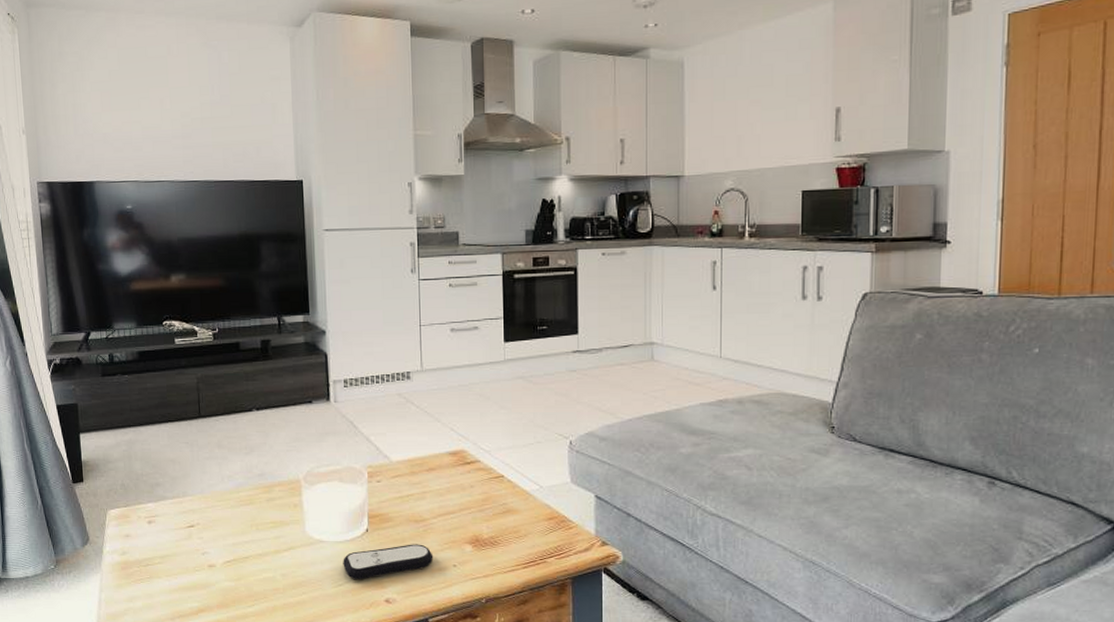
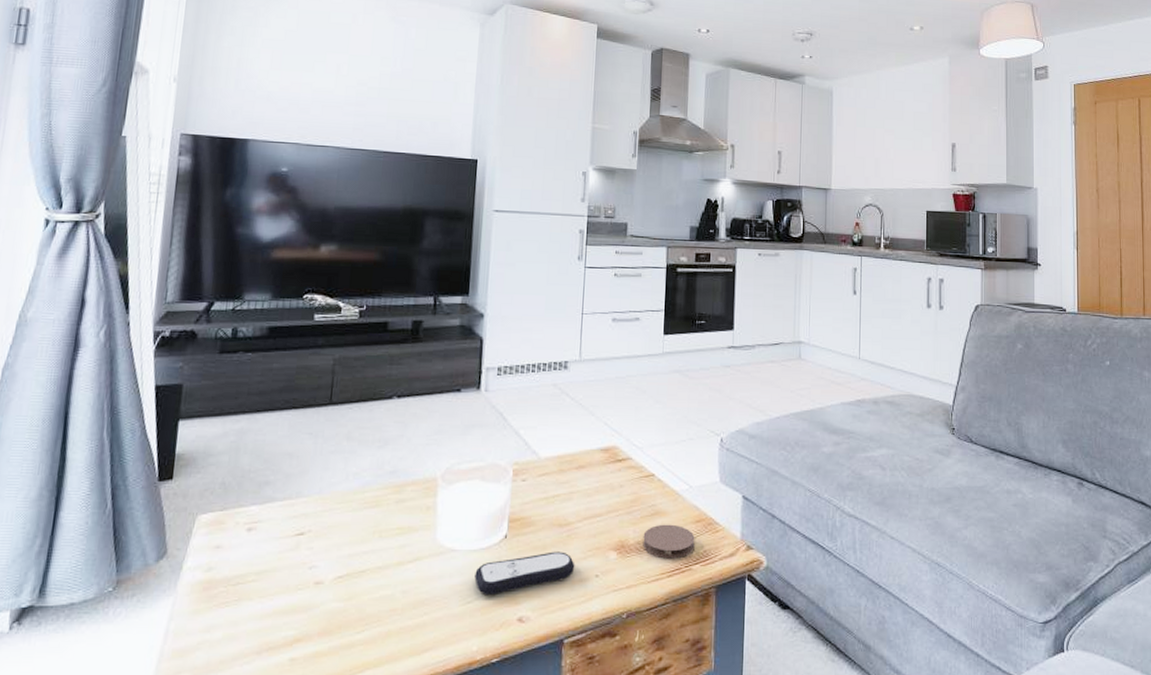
coaster: none [496,521,548,552] -> present [643,524,695,559]

